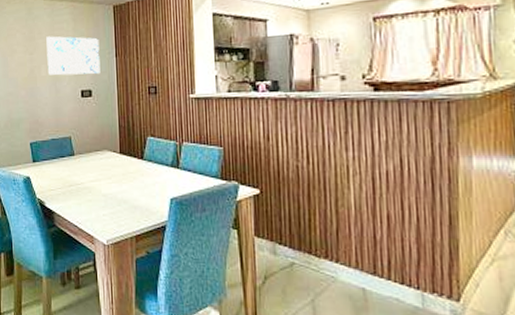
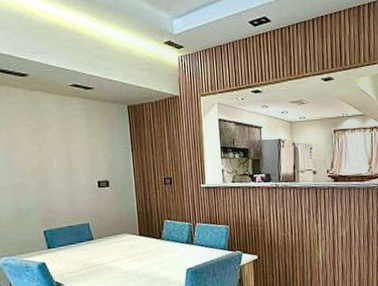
wall art: present [46,36,101,76] -> none [56,129,117,168]

